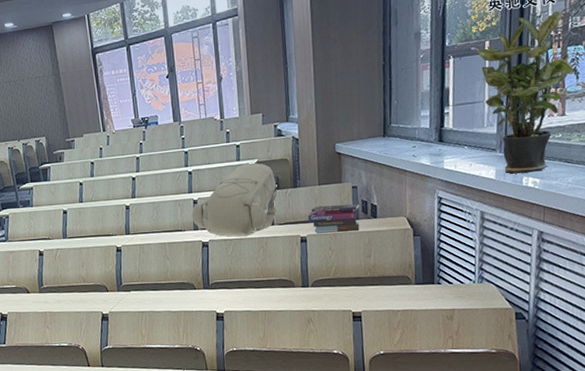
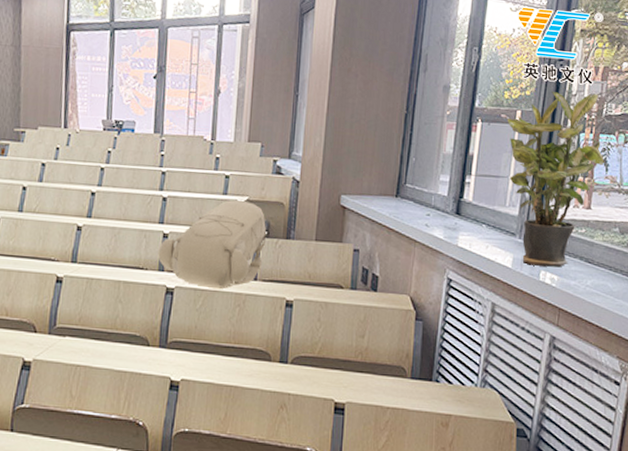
books: present [307,204,360,234] -> none [297,265,360,304]

